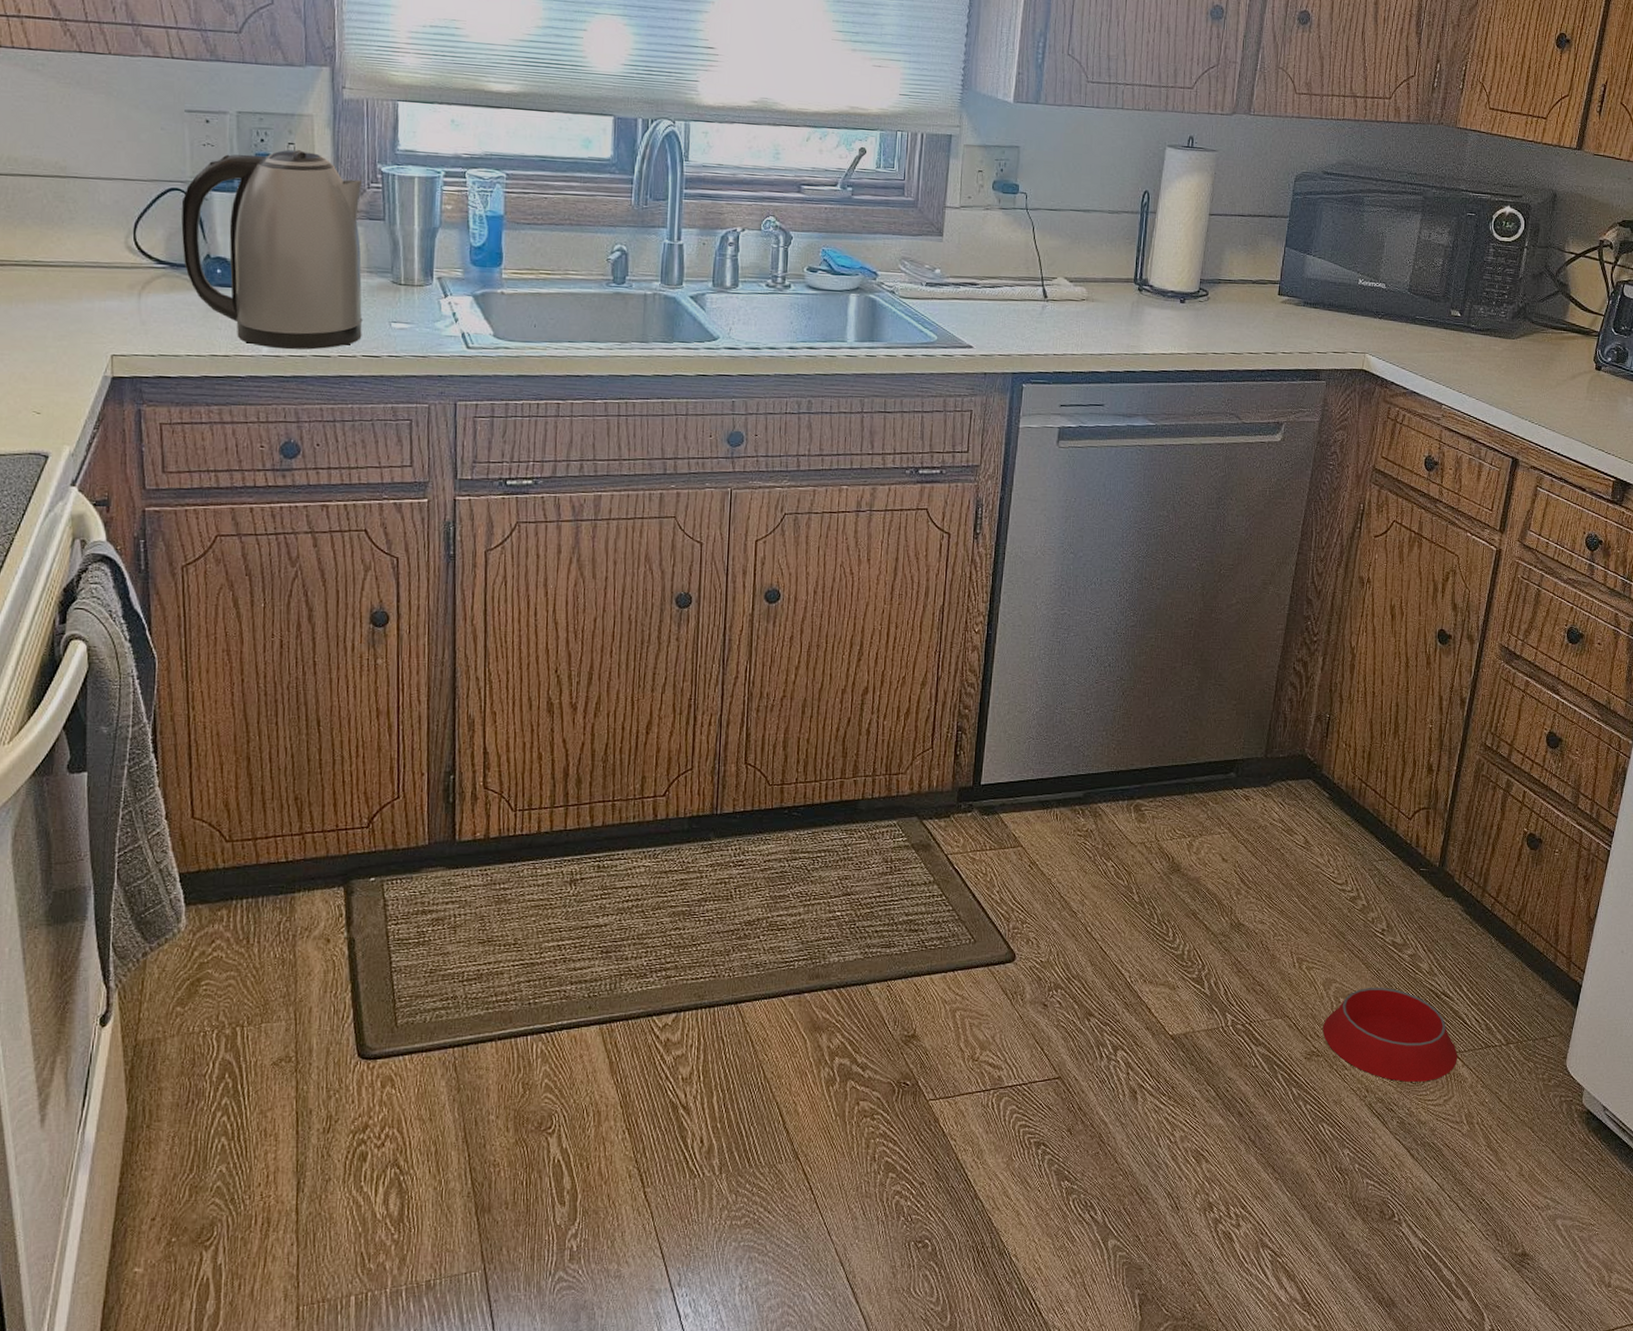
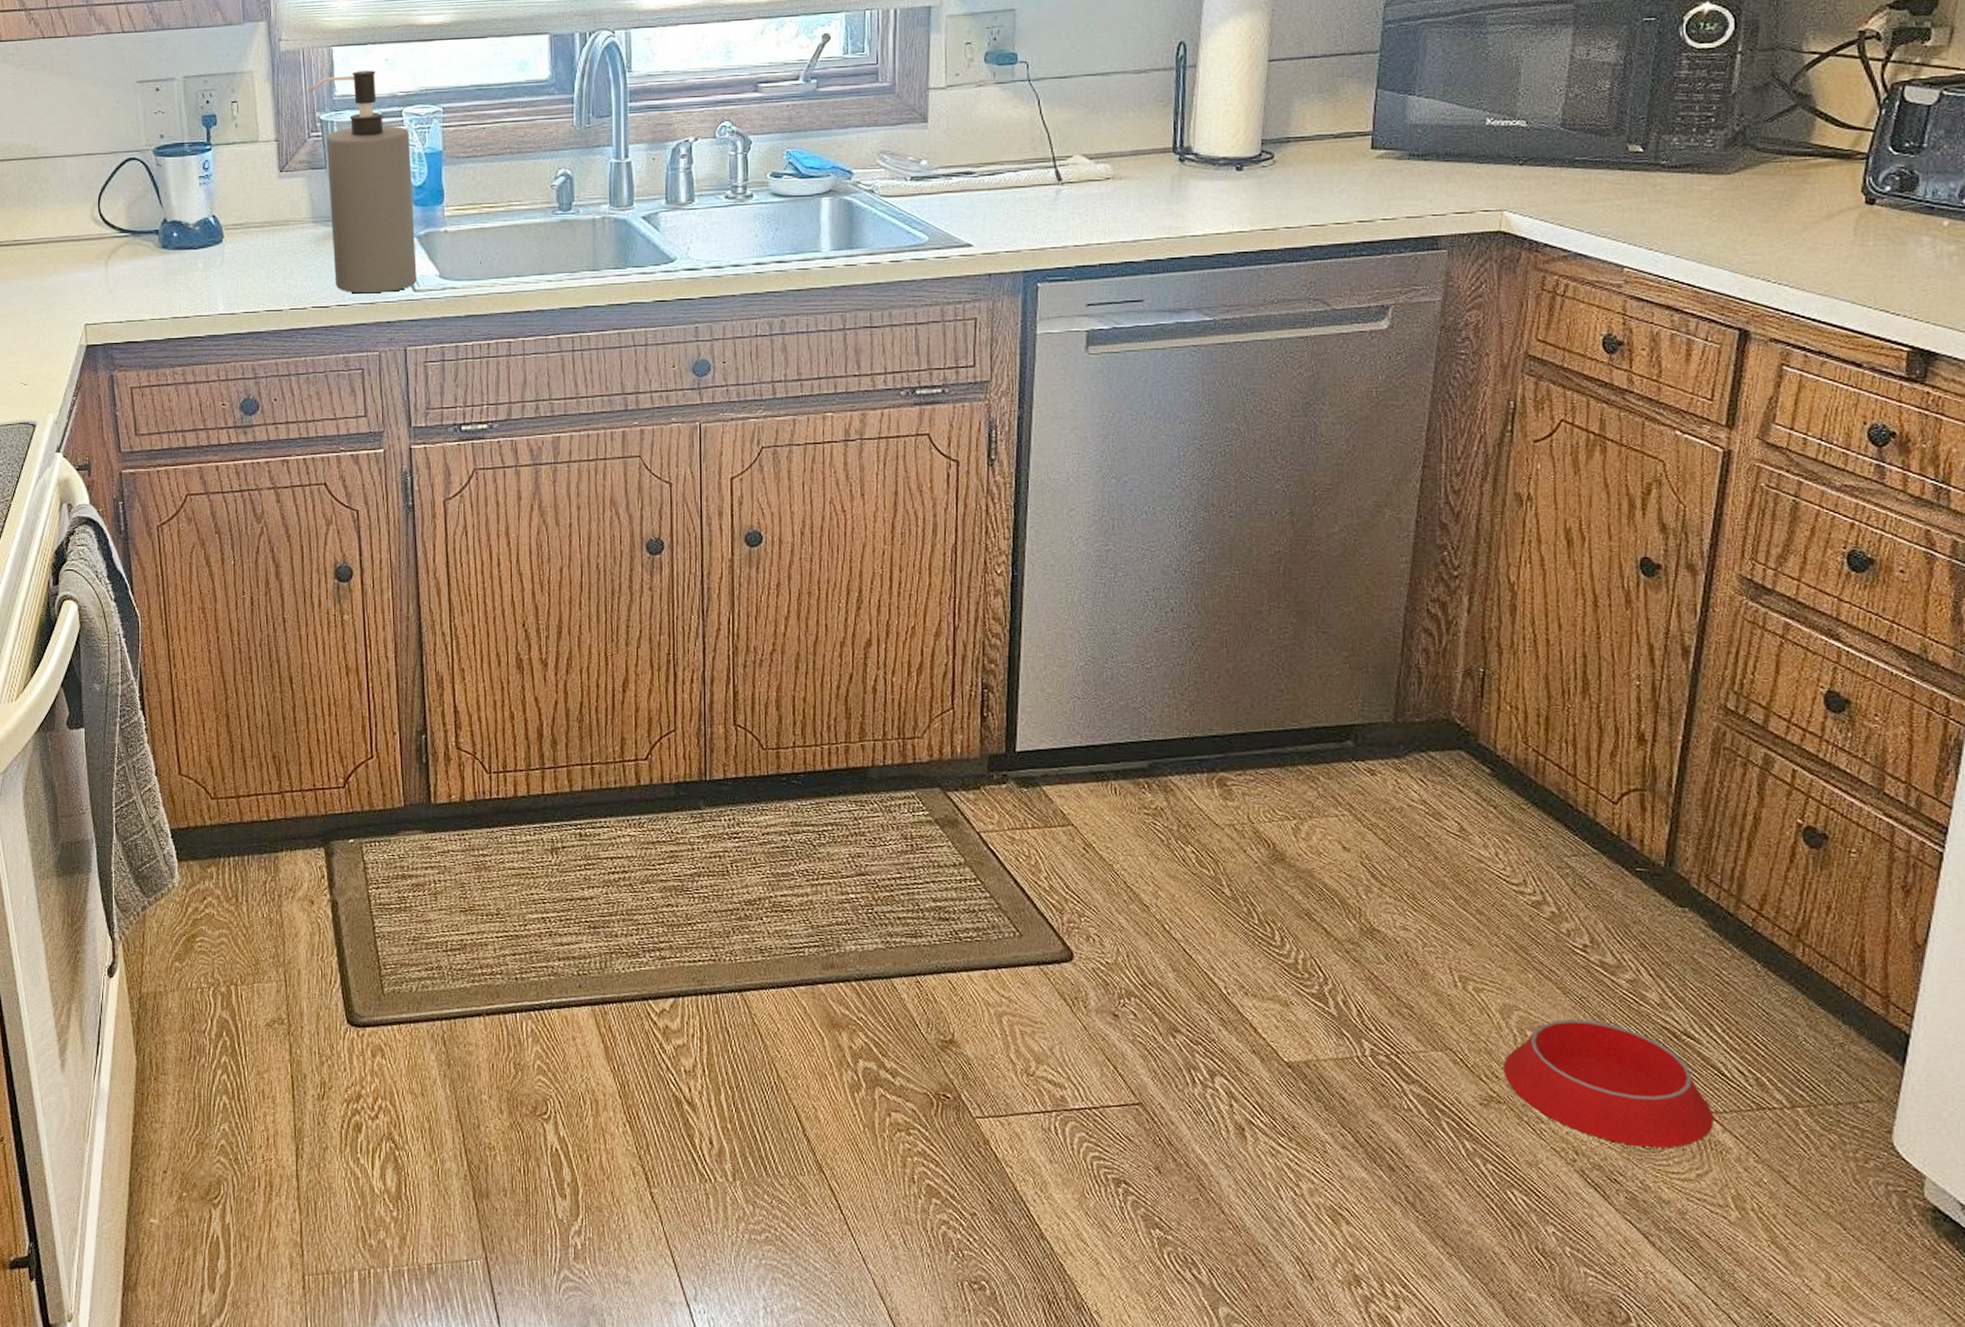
kettle: present [181,149,363,350] -> none [138,107,311,307]
soap dispenser: none [370,128,472,348] -> present [308,70,417,294]

